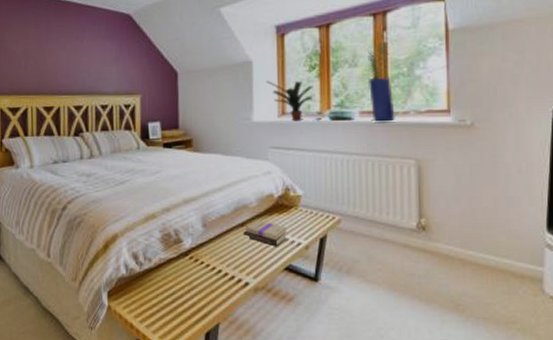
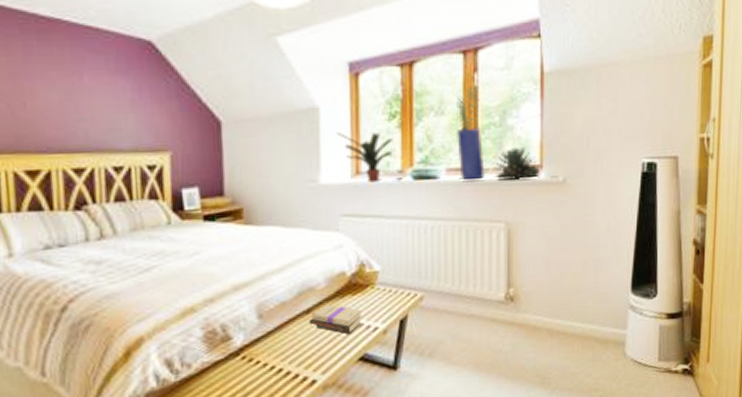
succulent plant: none [403,94,449,123] -> present [494,148,541,180]

